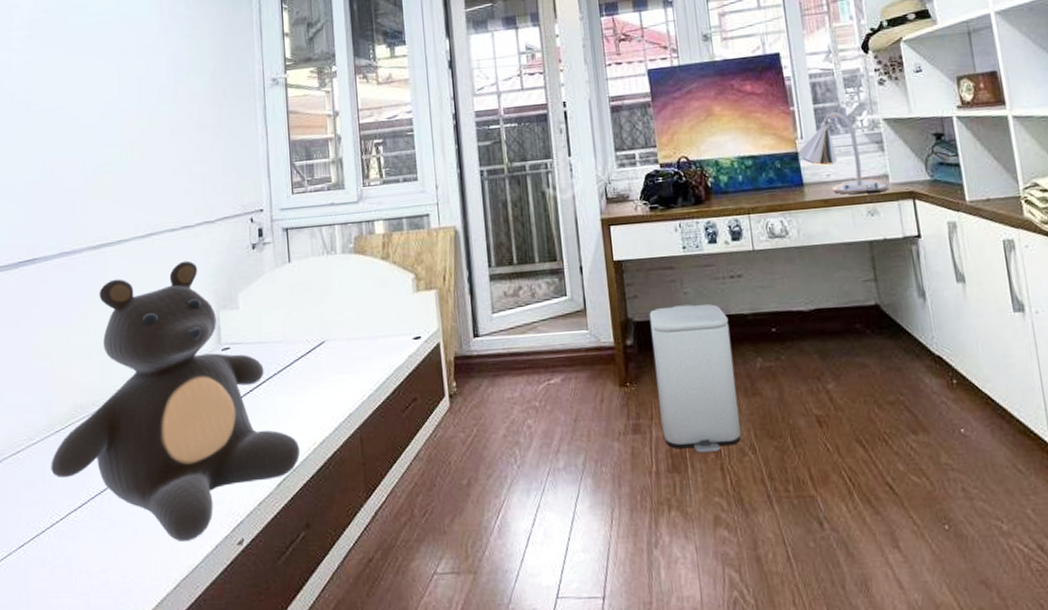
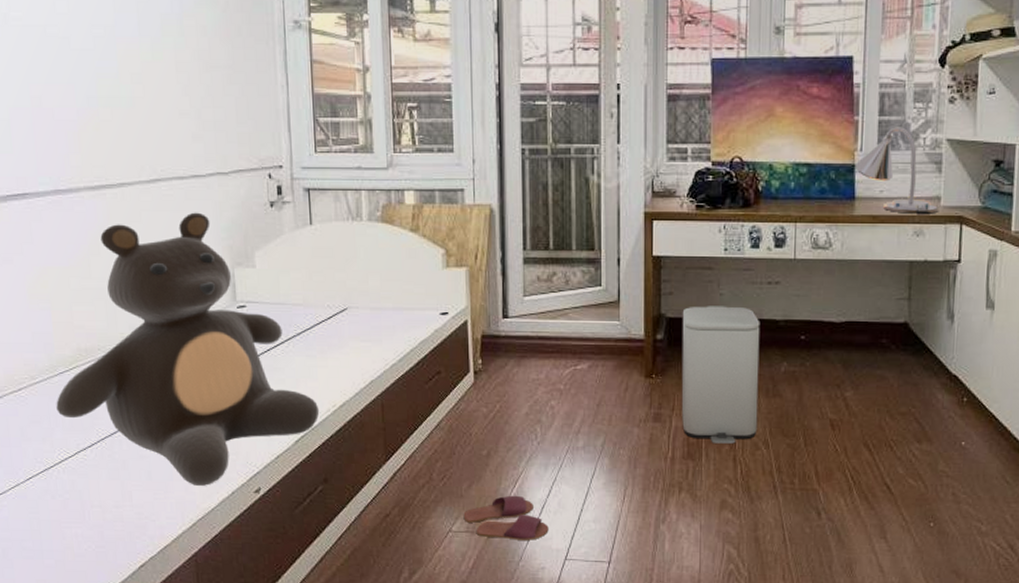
slippers: none [447,527,537,579] -> present [463,495,549,540]

